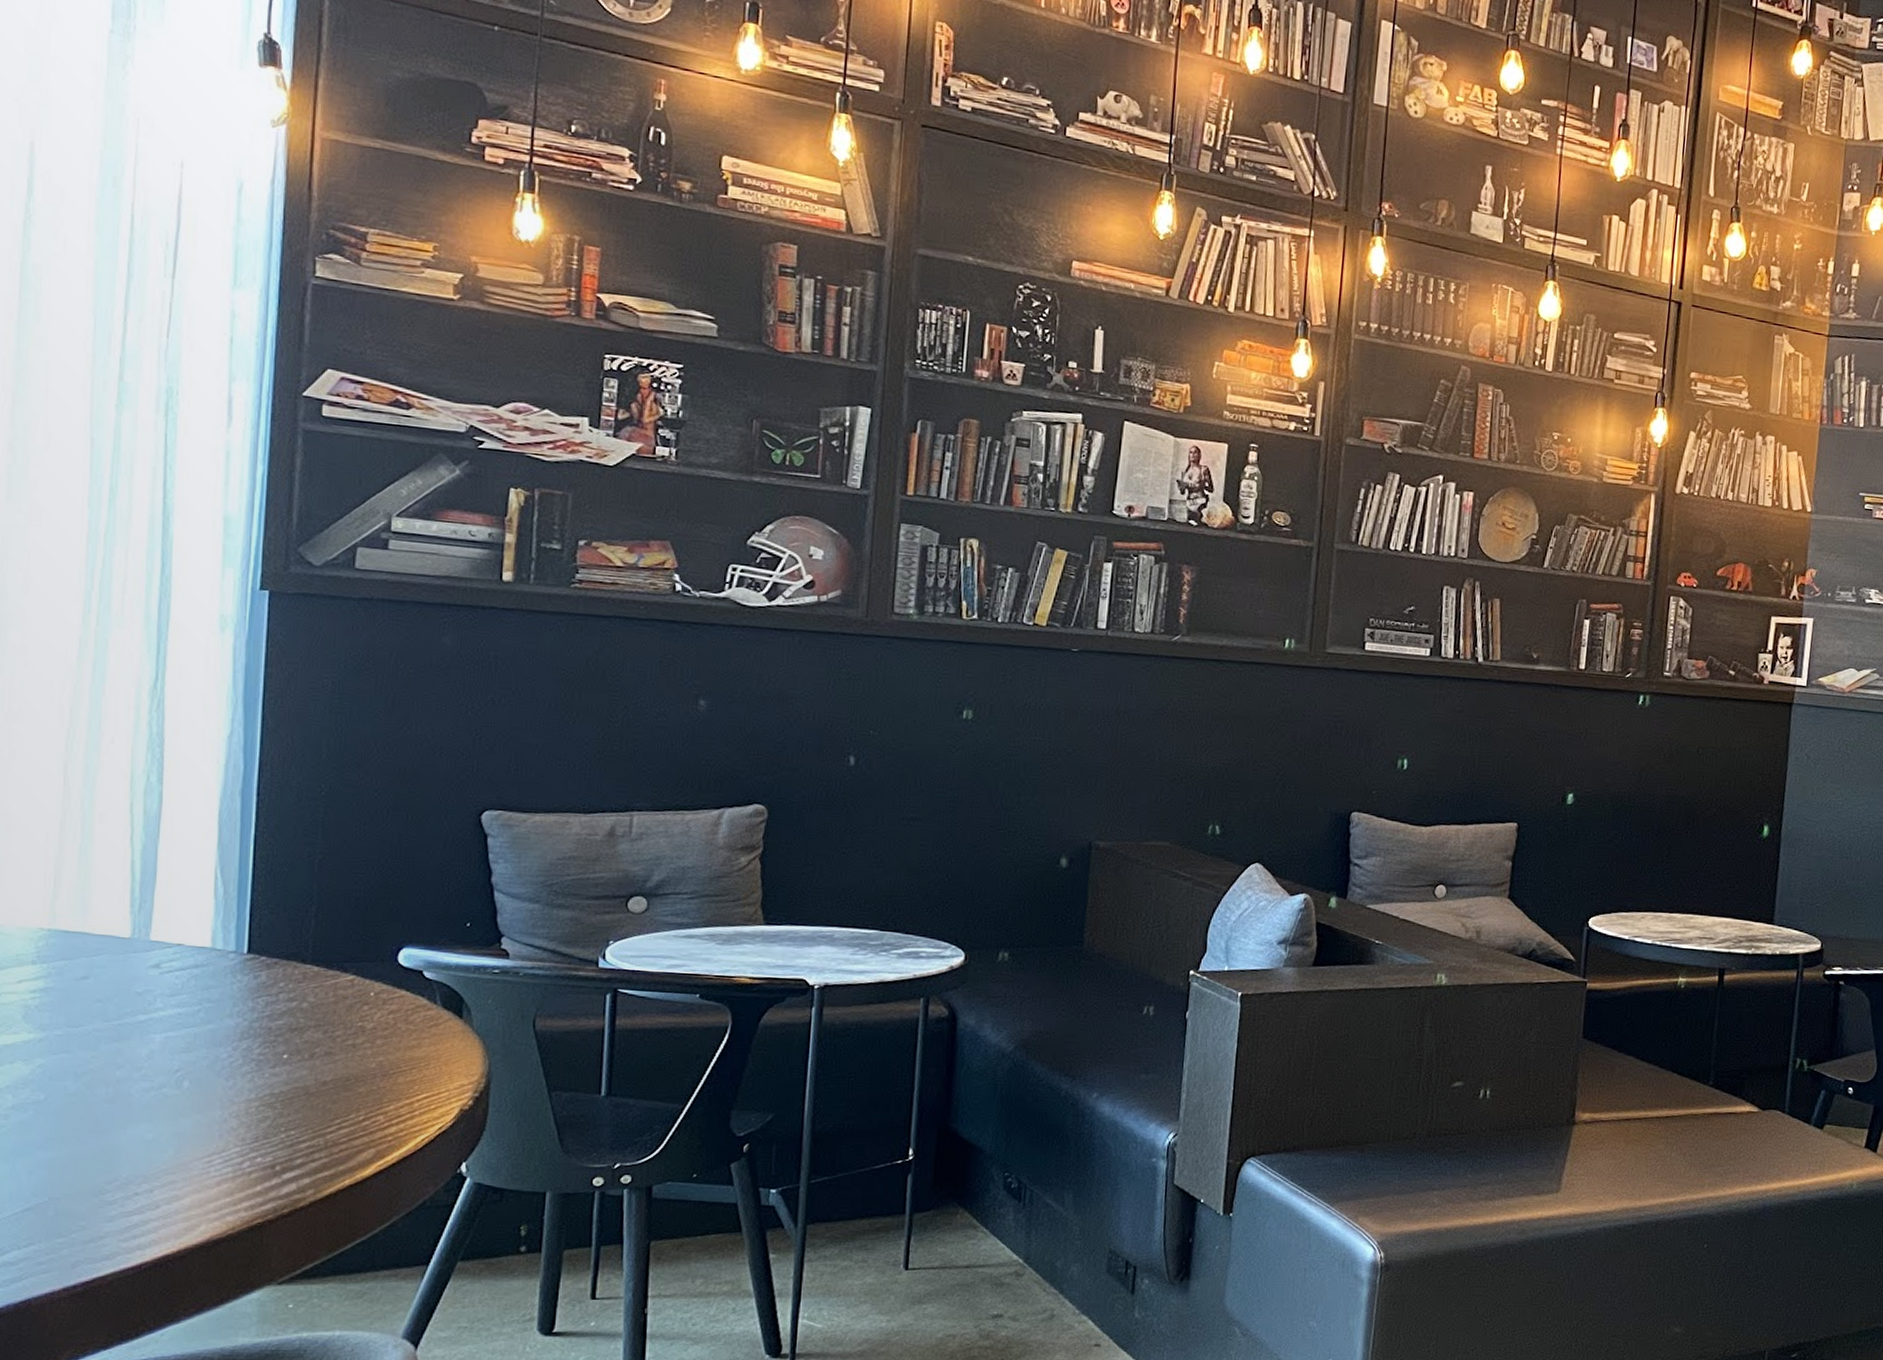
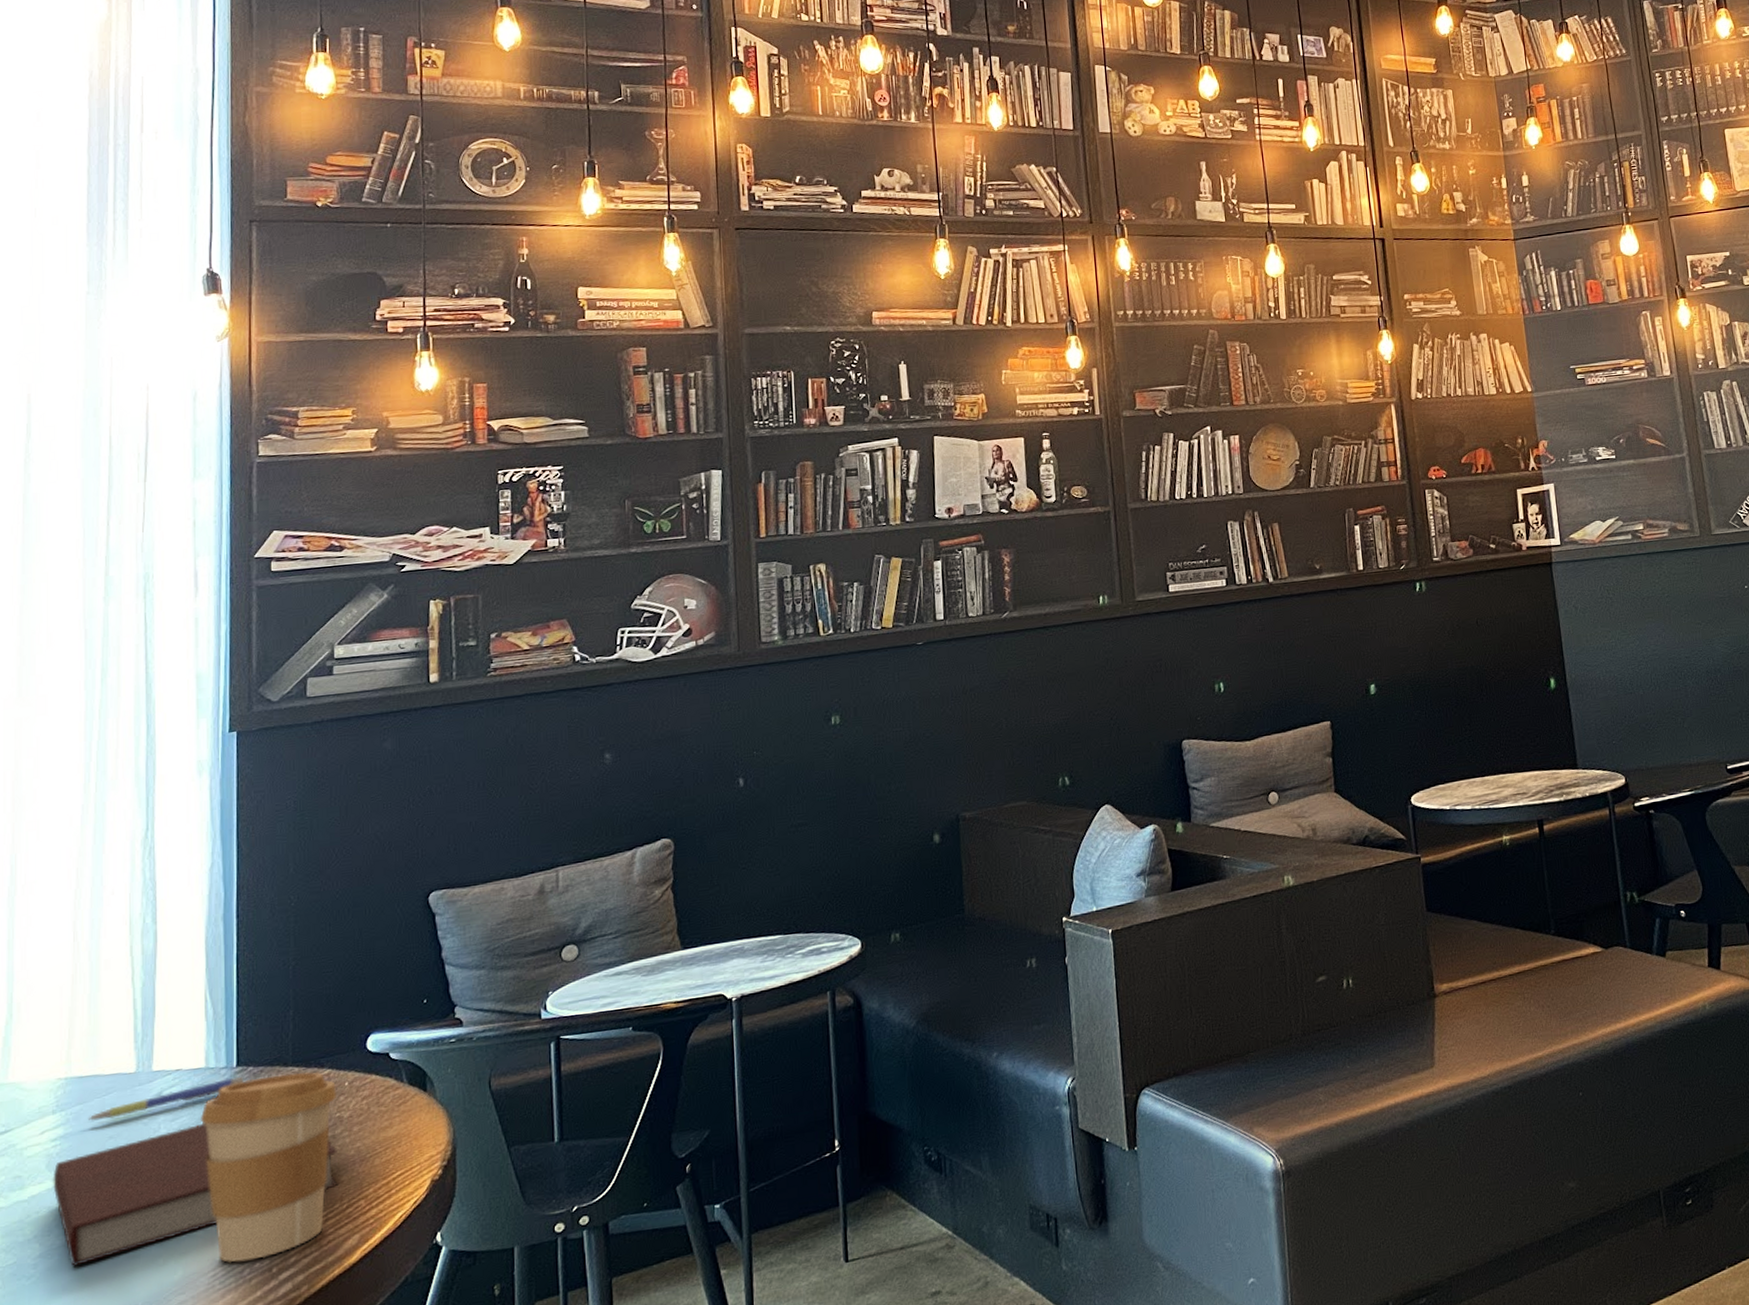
notebook: none [30,1005,357,1126] -> present [53,1124,338,1267]
pen: none [74,963,256,982] -> present [89,1076,244,1121]
coffee cup: none [202,969,361,1155] -> present [200,1071,337,1263]

